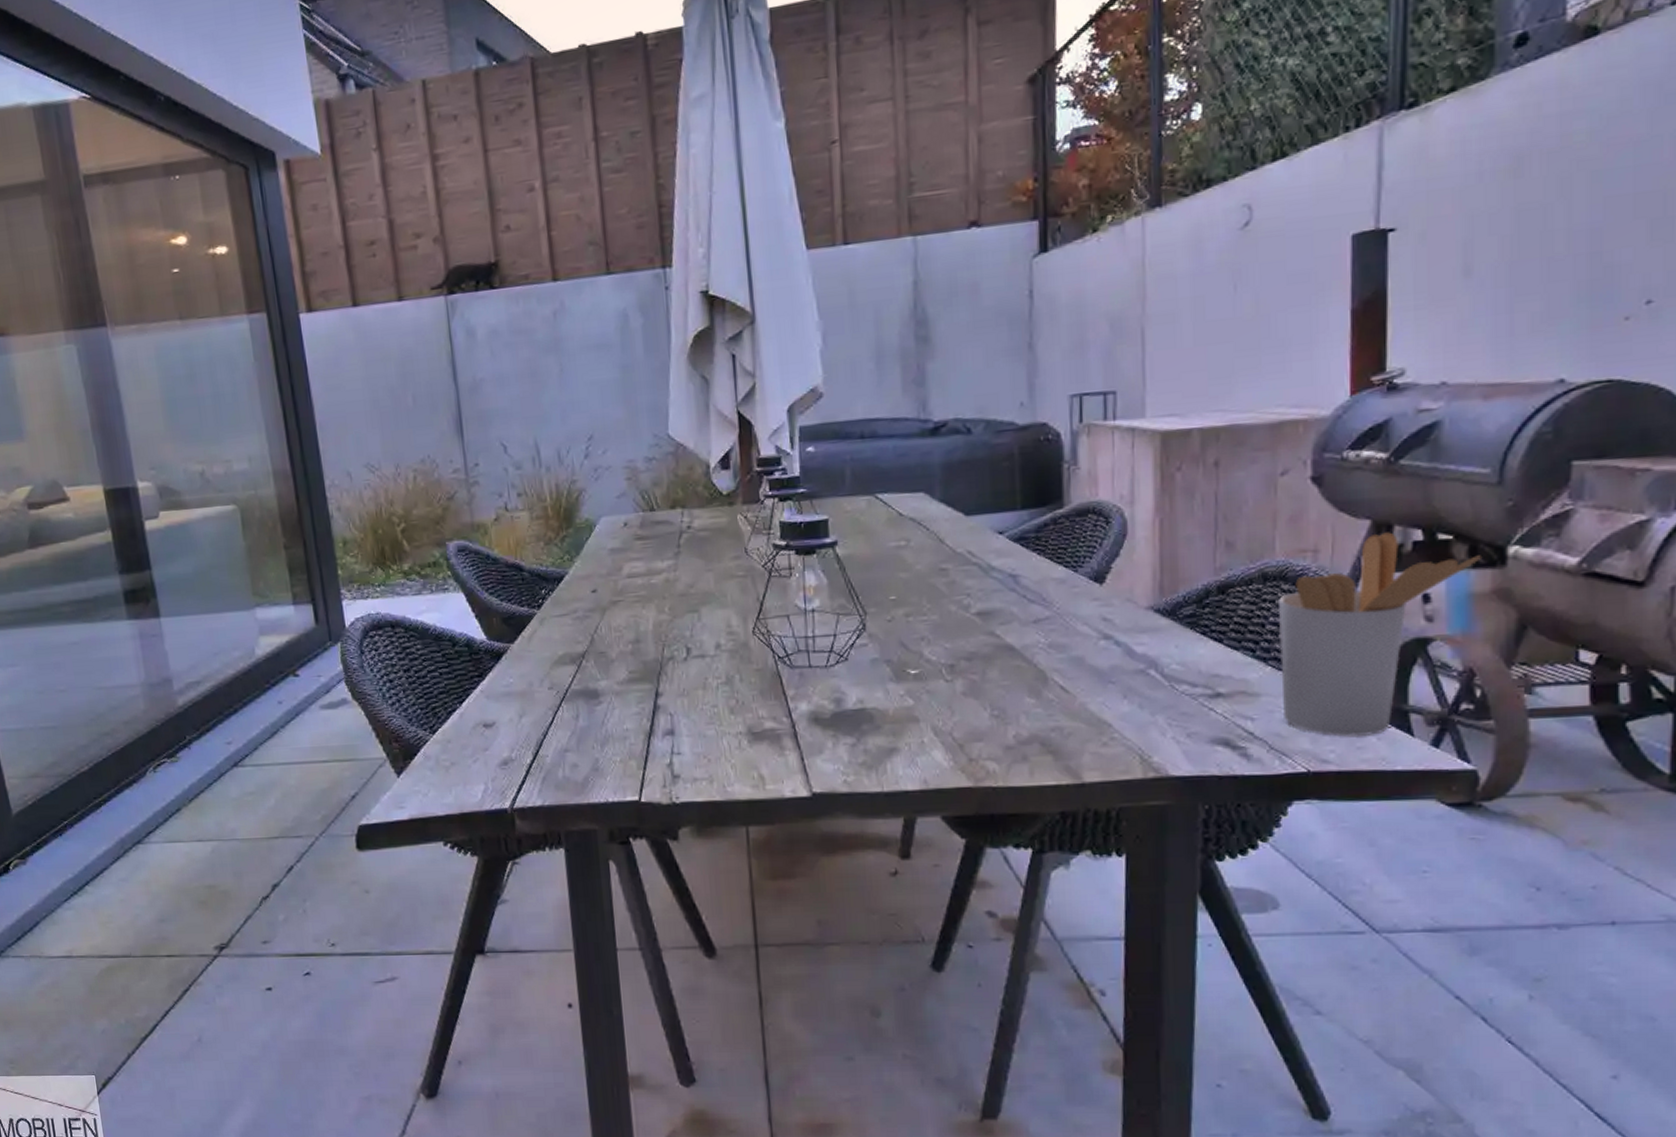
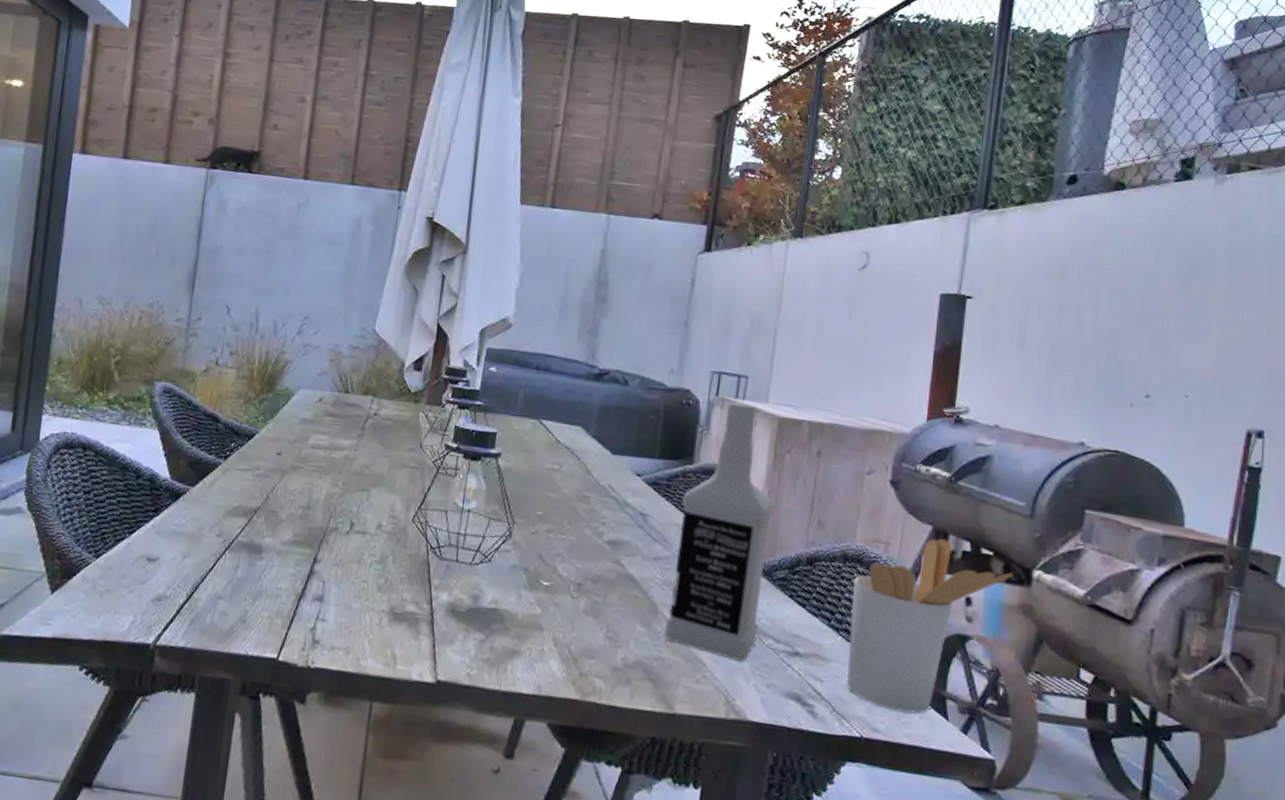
vodka: none [1056,423,1171,715] -> present [664,403,775,661]

